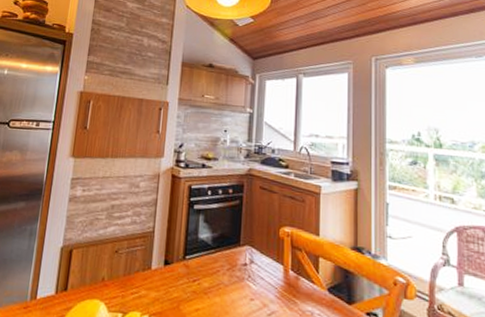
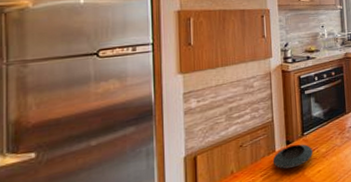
saucer: none [146,266,193,296] -> present [272,144,313,169]

